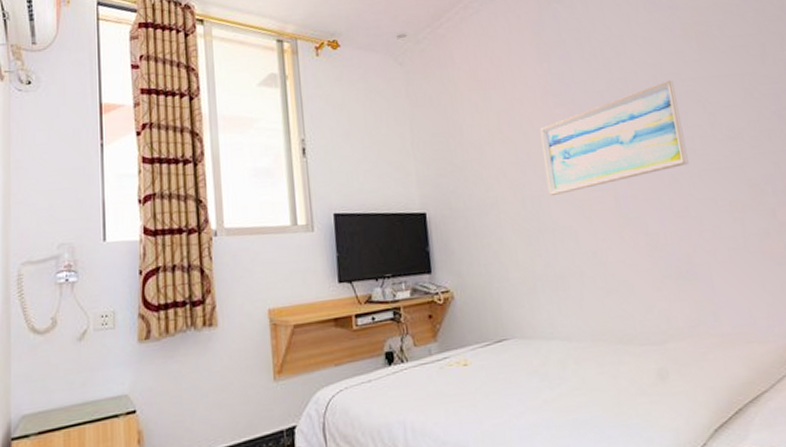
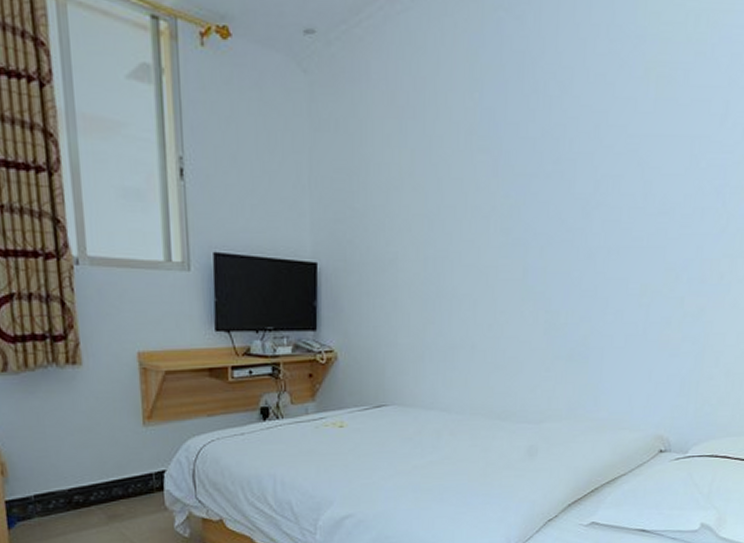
wall art: present [540,80,689,195] -> none [454,133,618,257]

